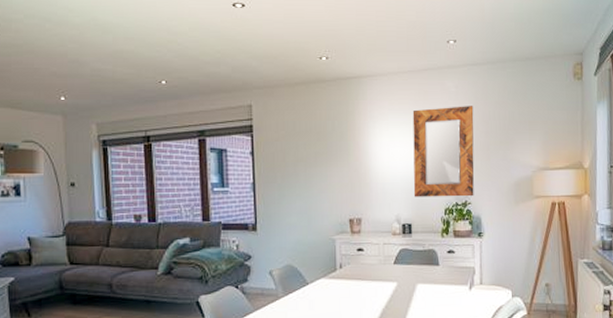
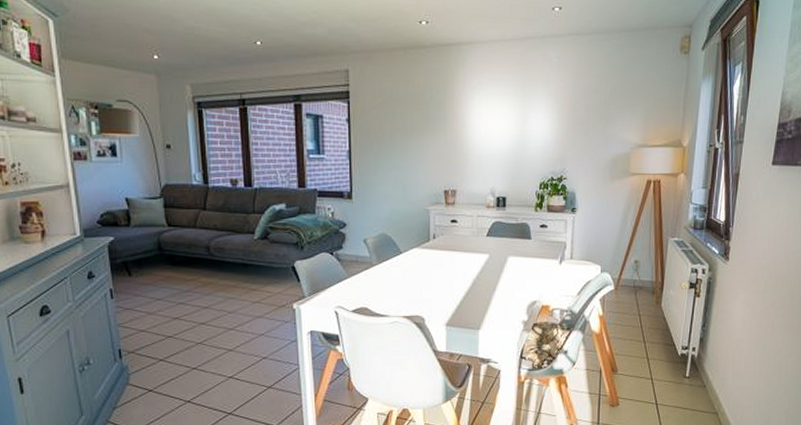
home mirror: present [412,106,474,197] -> none [509,78,575,172]

